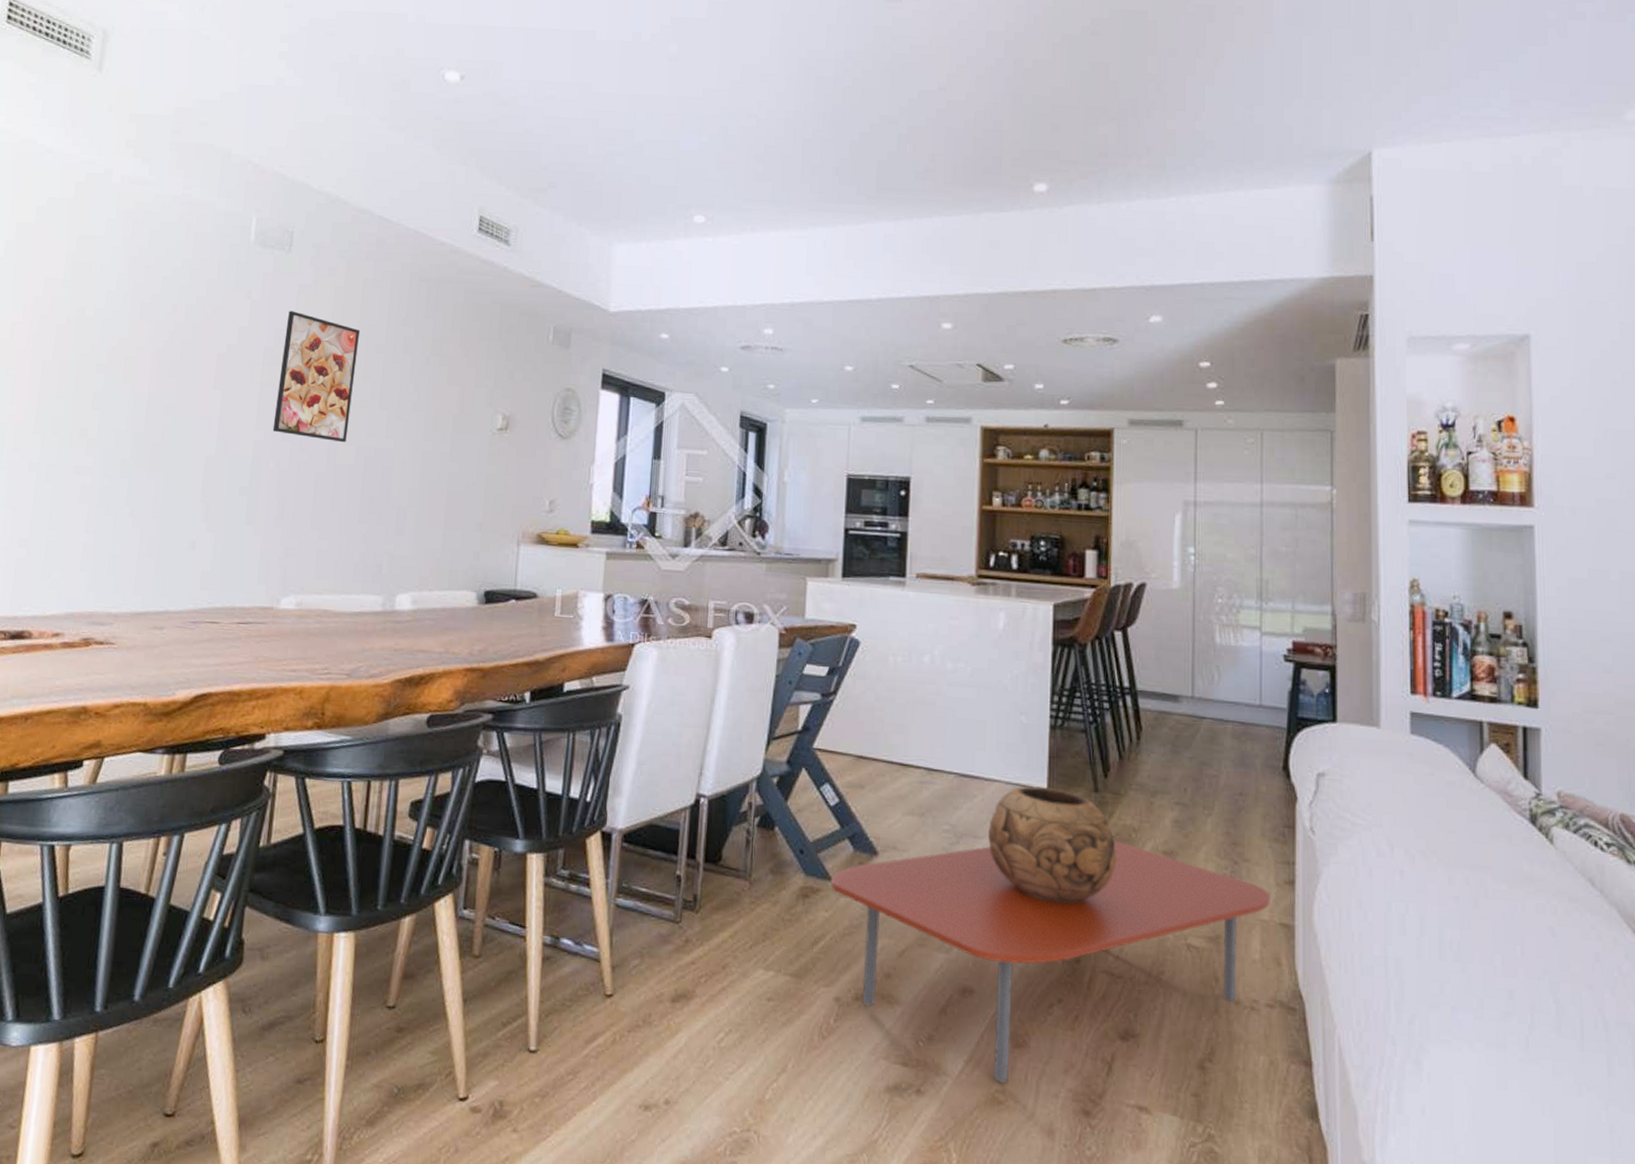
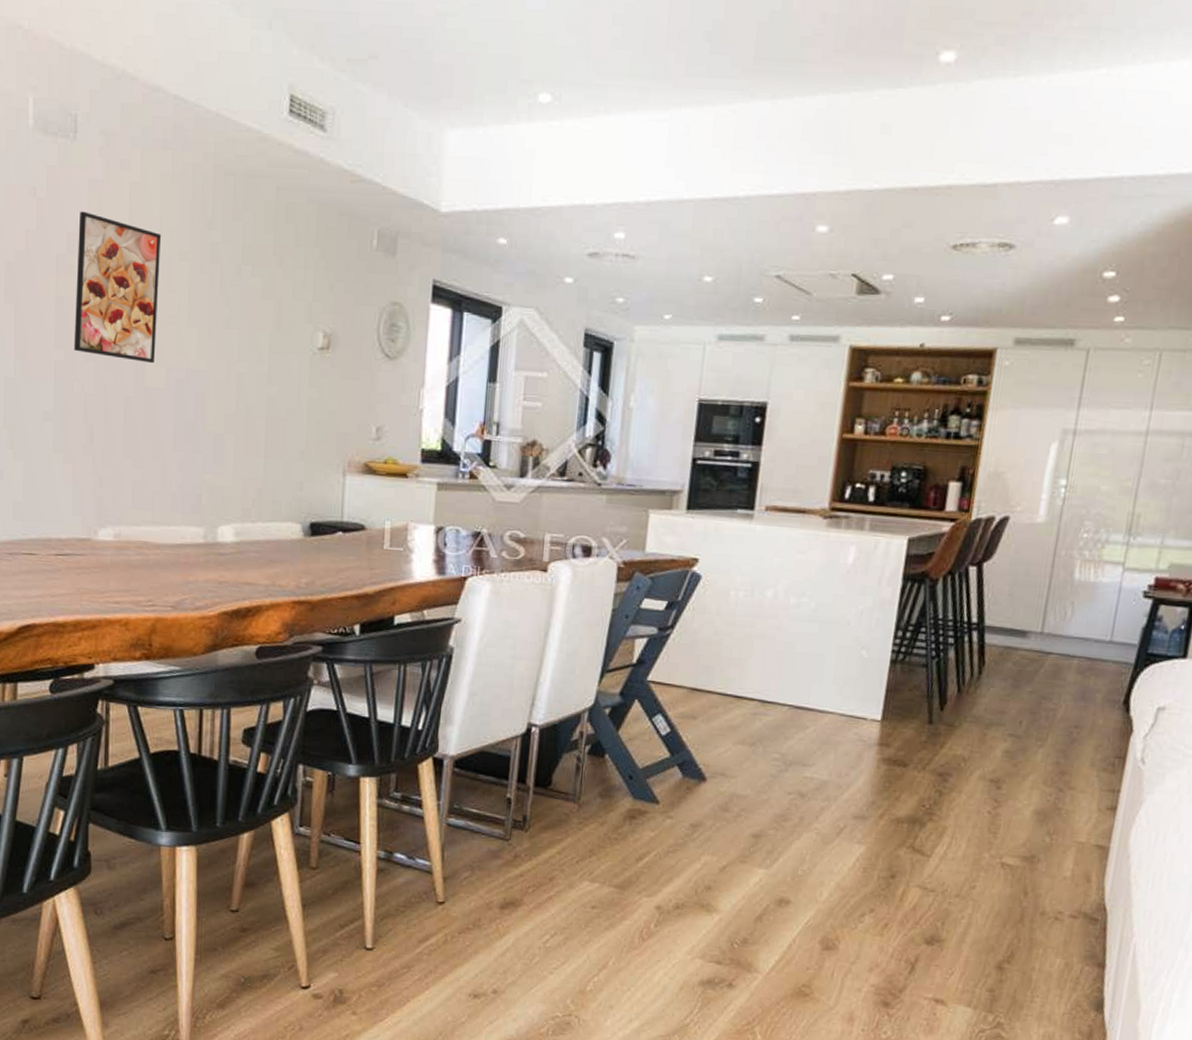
coffee table: present [830,841,1270,1084] -> none [658,769,1091,980]
decorative bowl: present [987,786,1117,904] -> none [816,718,944,827]

